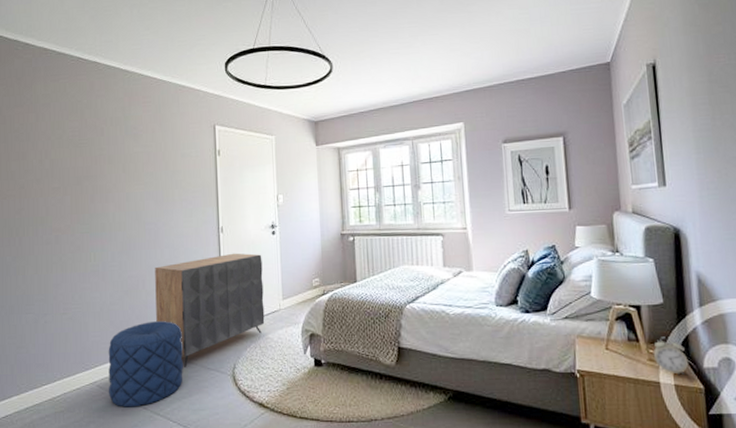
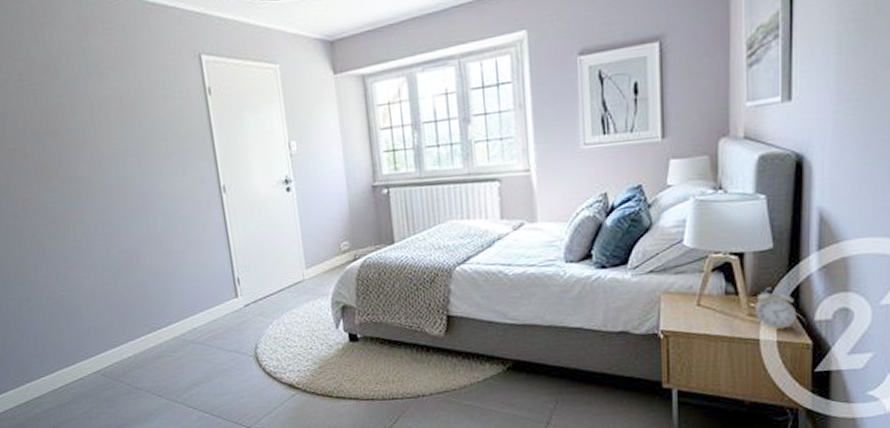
pouf: present [108,321,184,407] -> none [107,300,198,396]
dresser: present [155,253,265,367] -> none [148,216,287,350]

